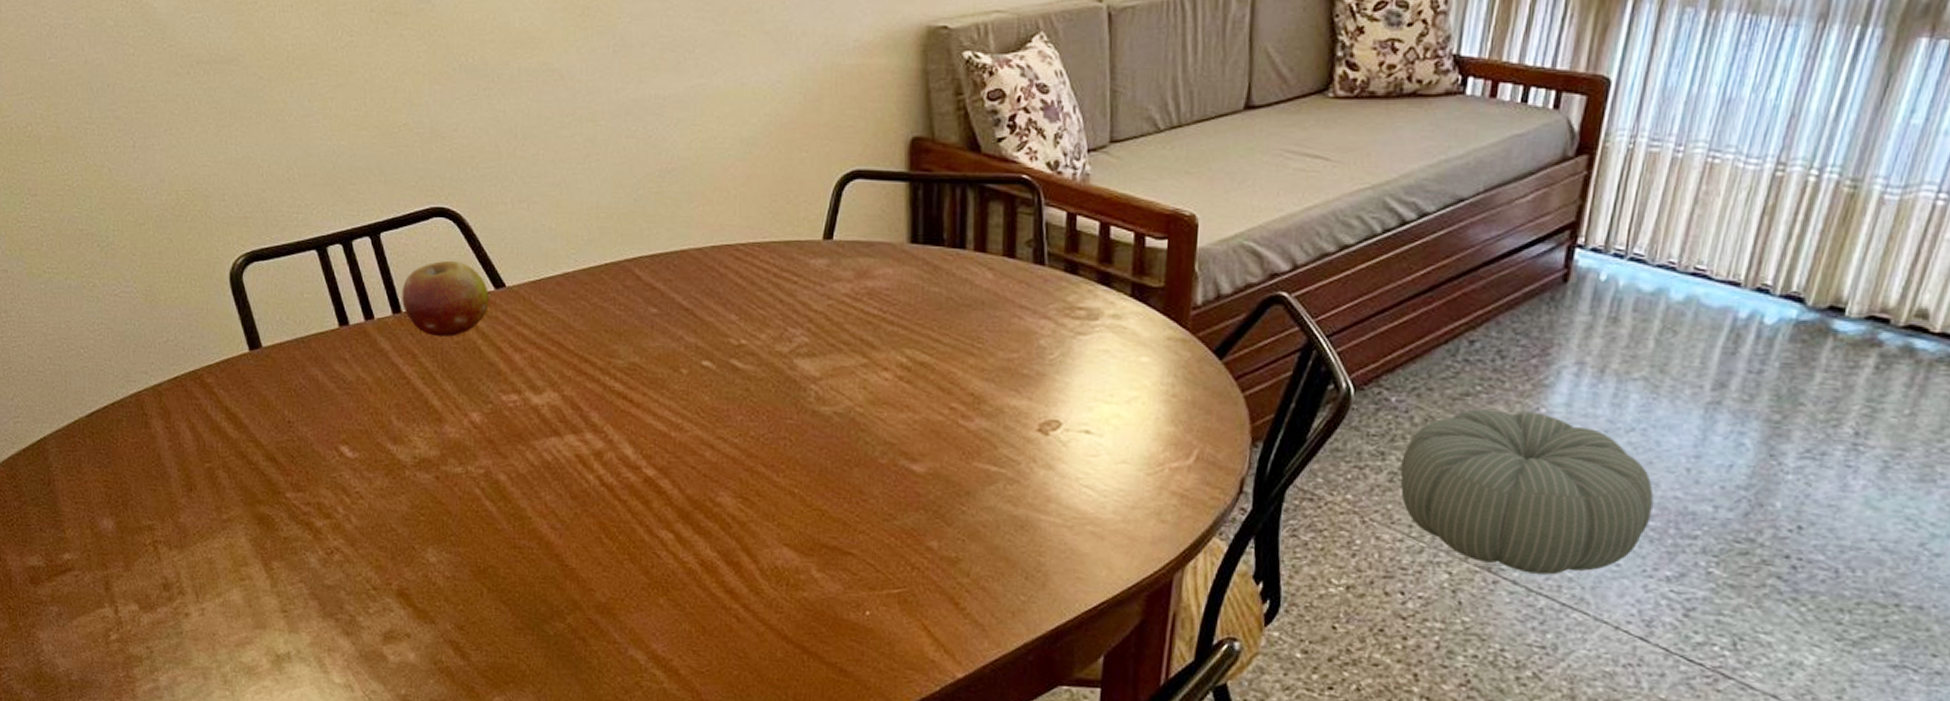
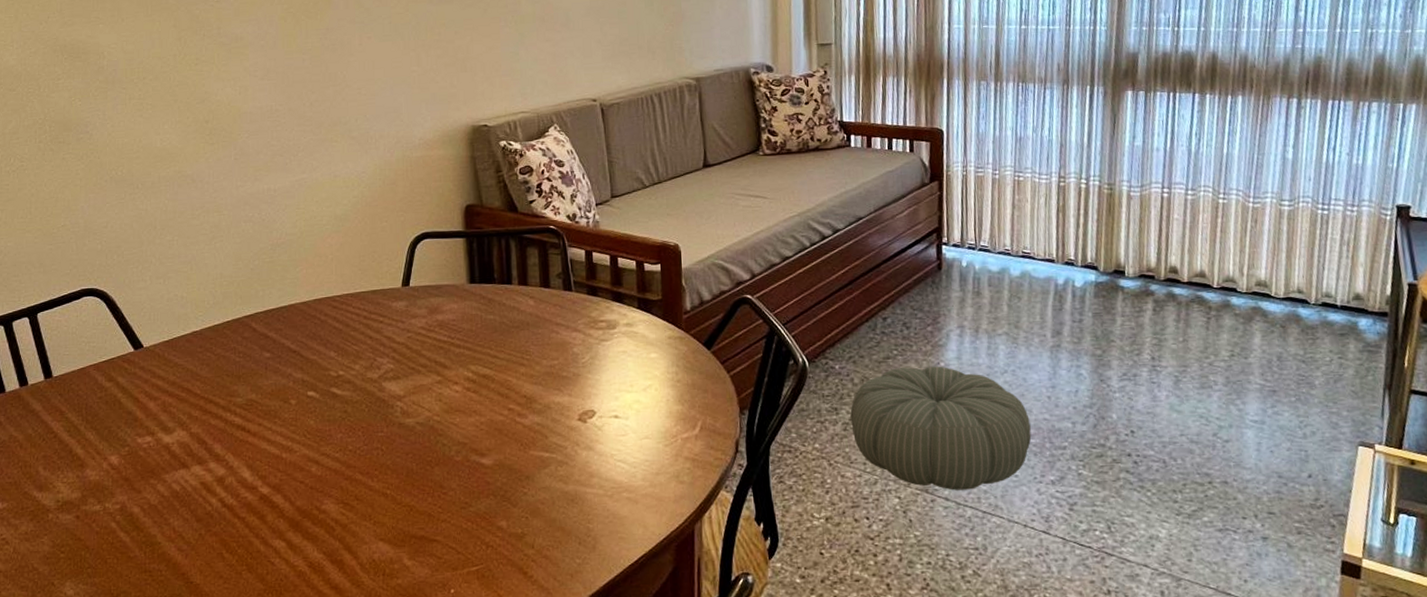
fruit: present [402,260,489,337] -> none [53,330,129,394]

